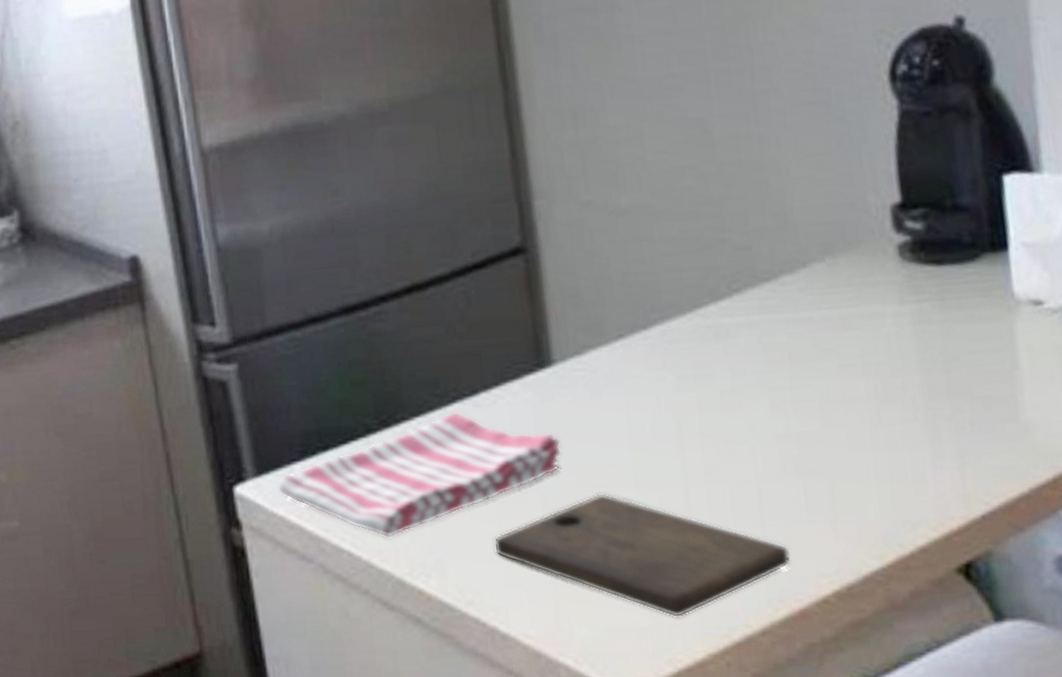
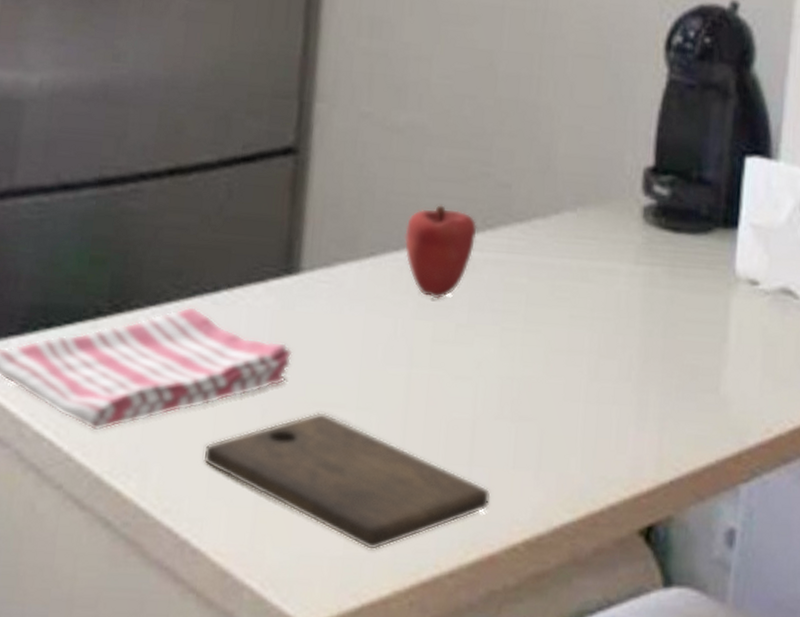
apple: none [649,278,724,370] -> present [404,205,477,299]

